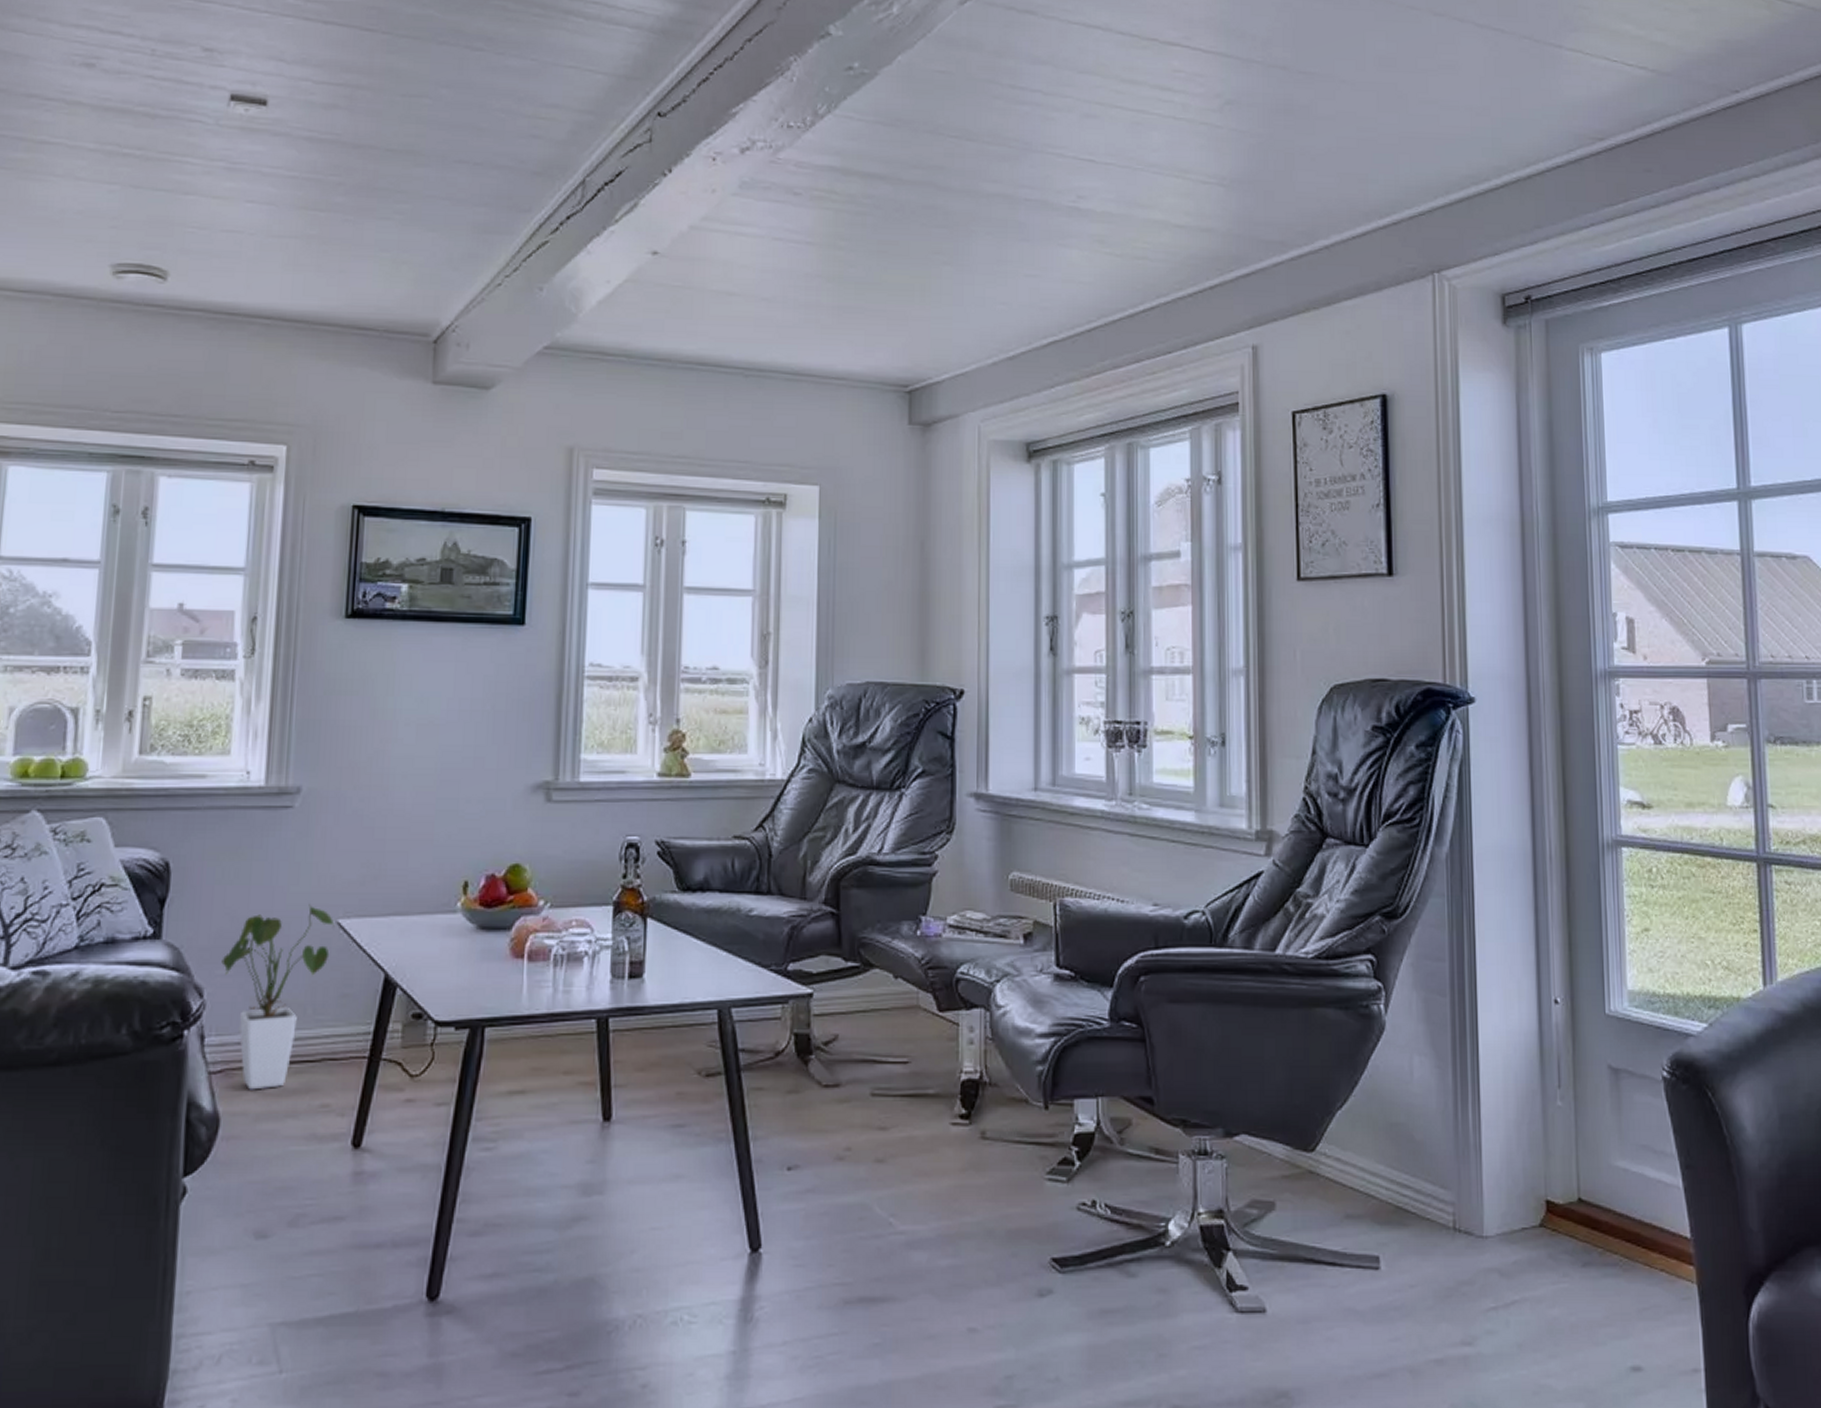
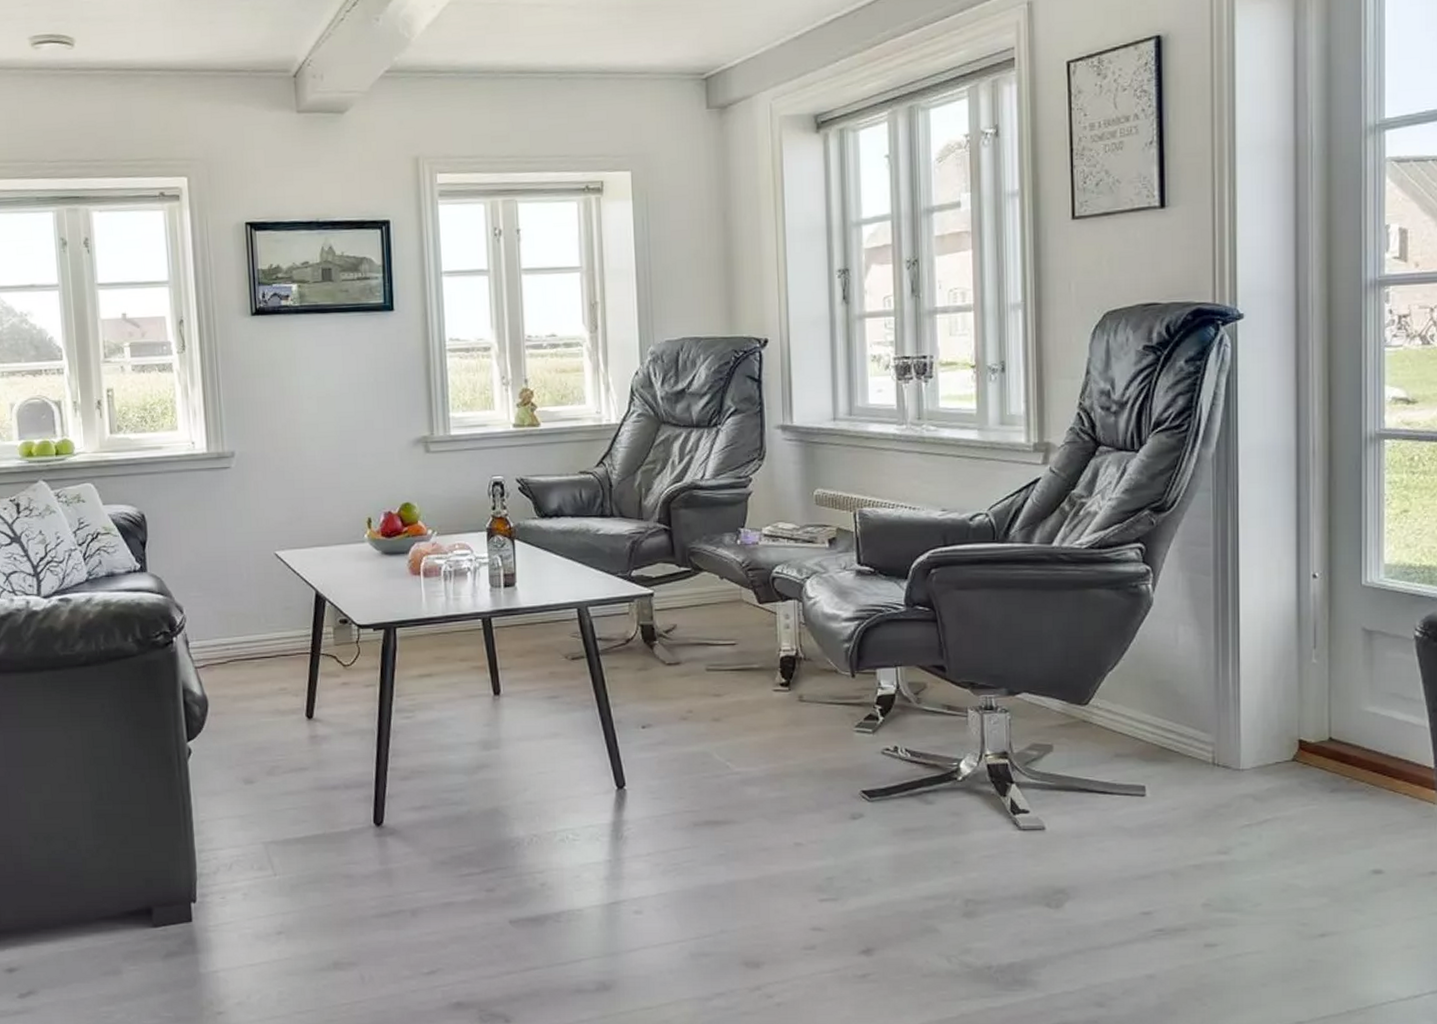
house plant: present [221,904,335,1090] -> none [193,541,273,679]

